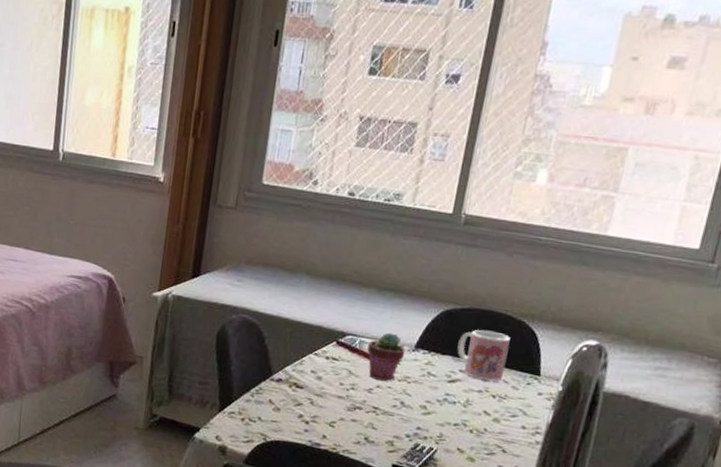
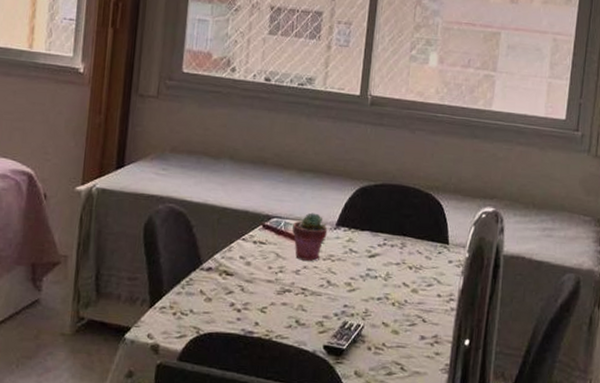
mug: present [457,329,511,381] -> none [374,204,420,253]

